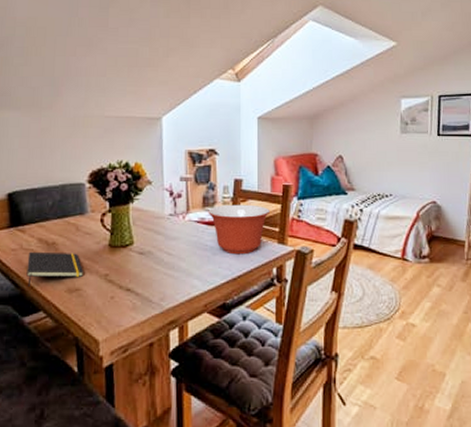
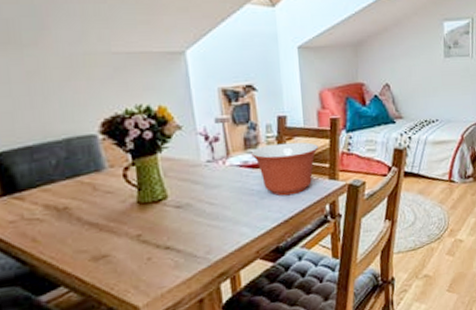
notepad: present [26,251,83,286] -> none [32,216,109,262]

